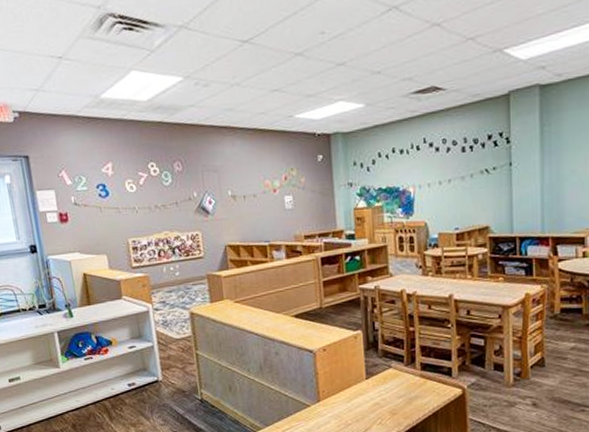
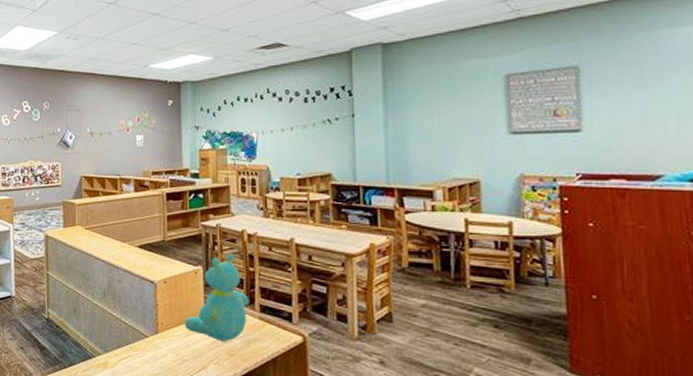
teddy bear: none [345,314,410,402] -> present [184,252,250,342]

